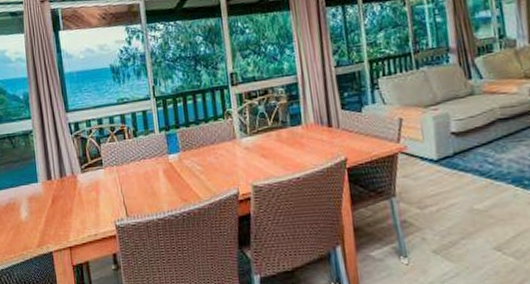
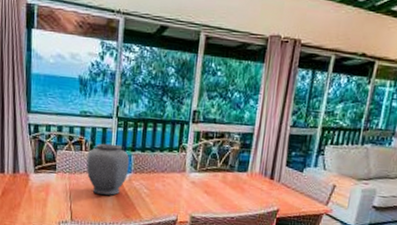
vase: none [131,125,177,182] -> present [86,143,130,196]

